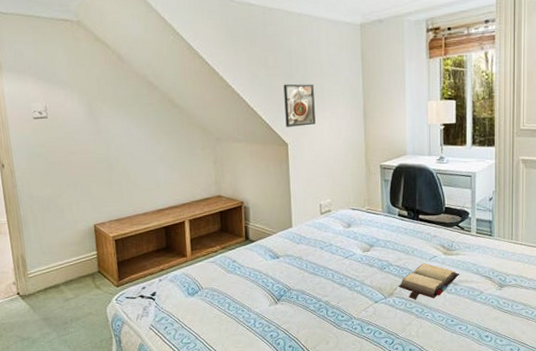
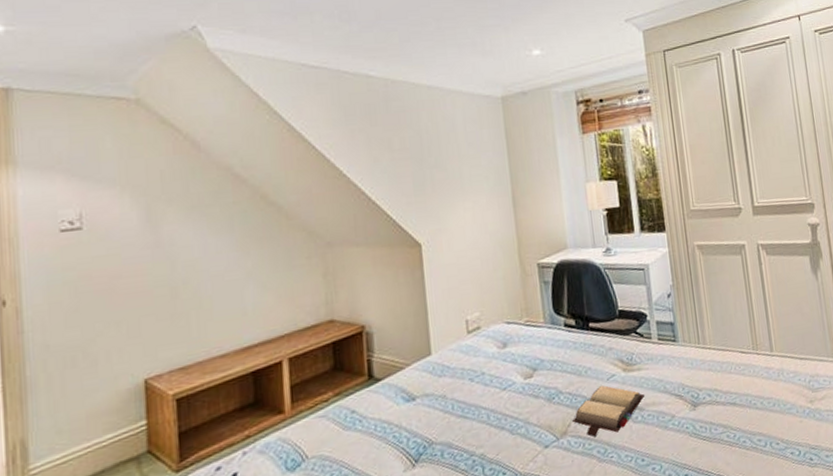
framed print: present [283,83,316,127] -> none [413,168,455,223]

